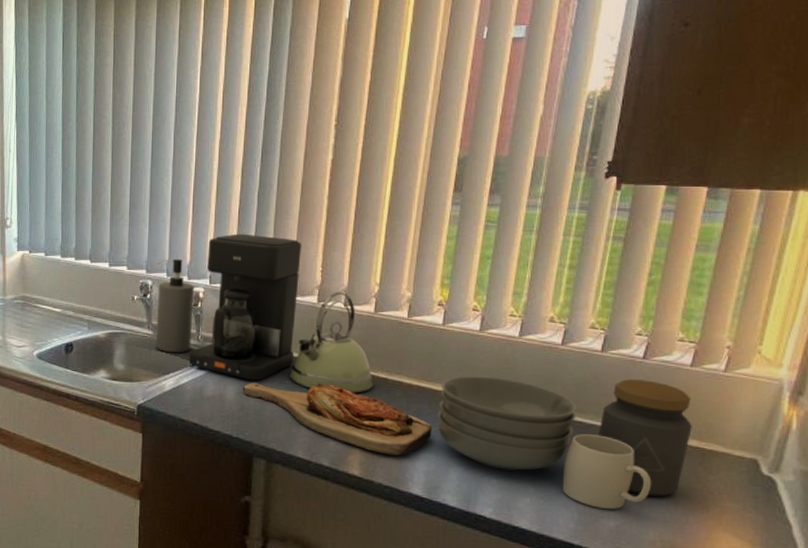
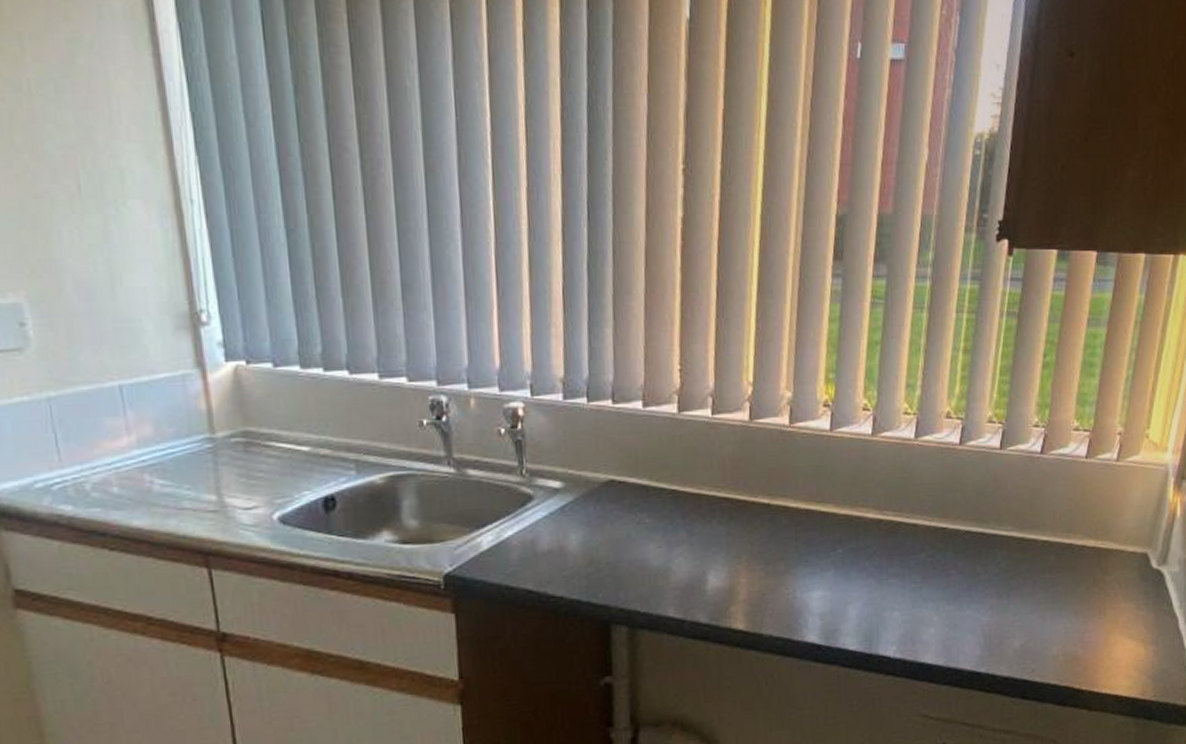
soap dispenser: present [155,258,194,353] -> none [453,362,513,497]
coffee maker: present [188,234,301,381] -> none [511,323,653,524]
cutting board: present [242,382,432,456] -> none [588,517,825,599]
kettle: present [289,292,373,393] -> none [649,396,754,527]
bowl: present [437,376,577,471] -> none [830,490,979,600]
mug: present [562,434,652,509] -> none [966,545,1053,629]
jar: present [599,379,692,497] -> none [1000,477,1089,607]

